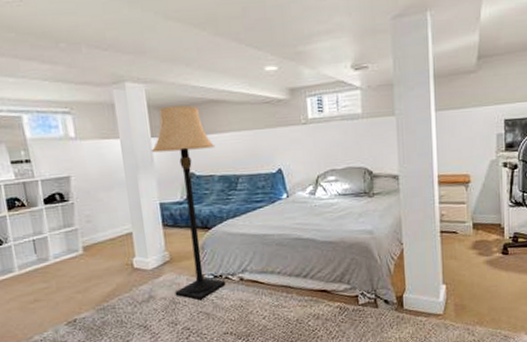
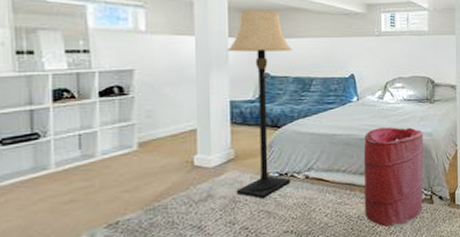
laundry hamper: none [297,225,366,332] -> present [363,127,423,227]

